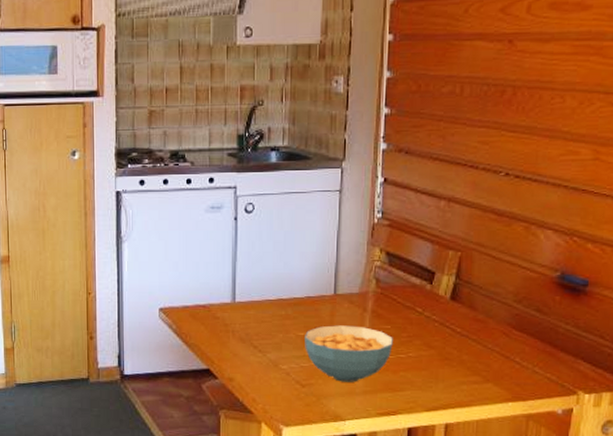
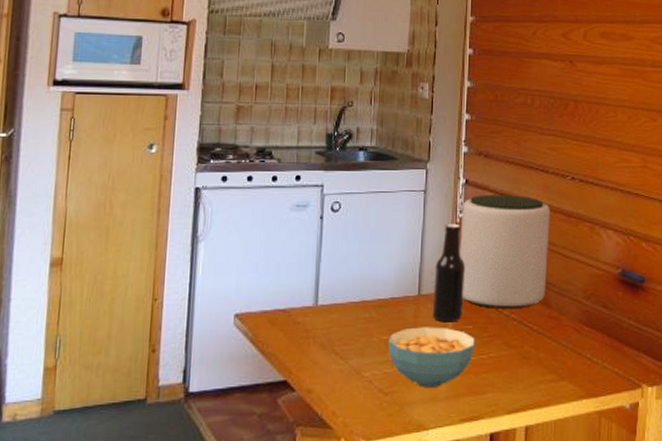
beer bottle: none [348,224,384,322] -> present [432,223,466,322]
plant pot: none [377,193,479,310] -> present [460,195,550,308]

